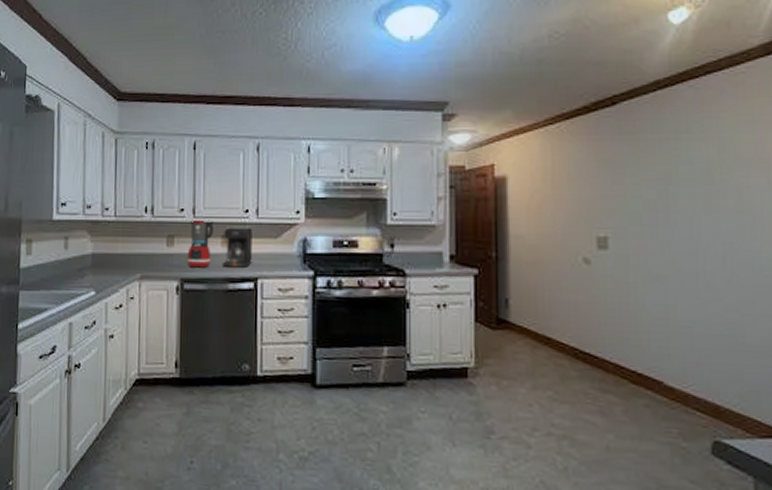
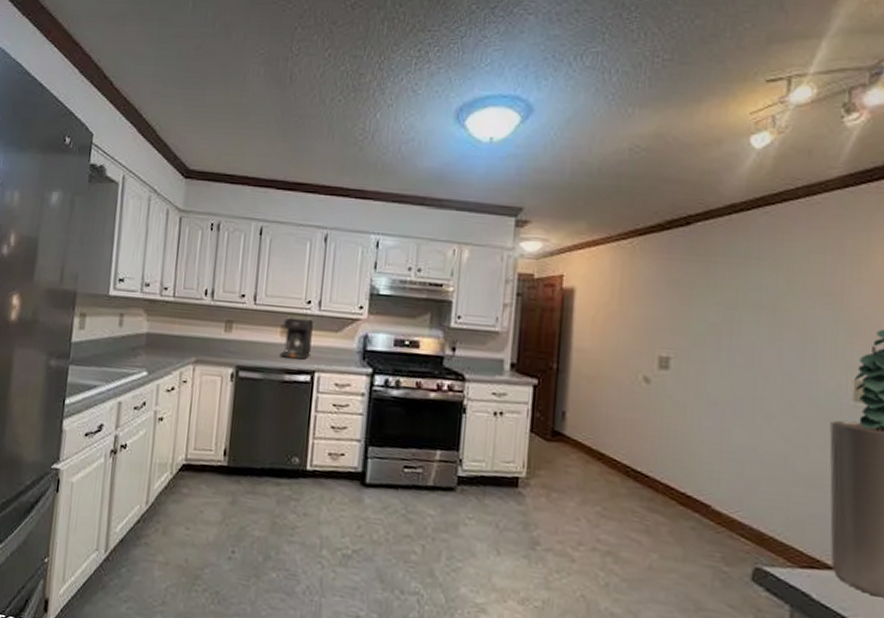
blender: present [187,218,214,268] -> none [244,306,275,357]

